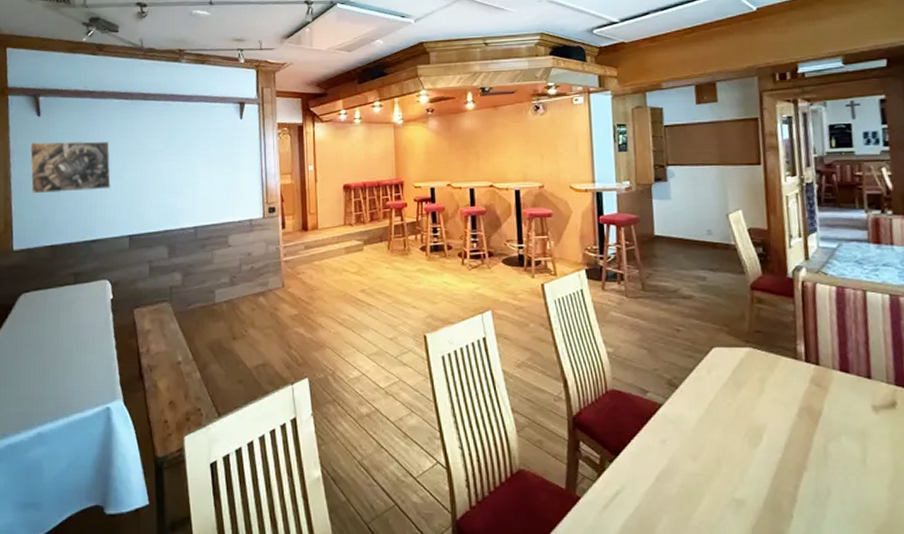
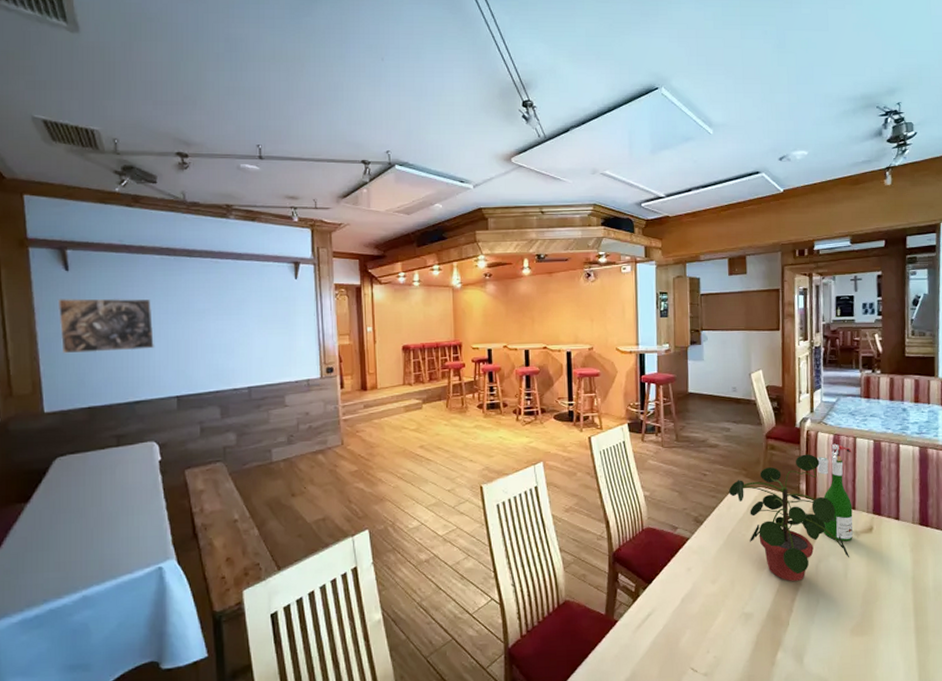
potted plant: none [708,309,869,463] -> present [729,454,850,581]
wine bottle: none [817,297,870,418] -> present [817,443,853,542]

